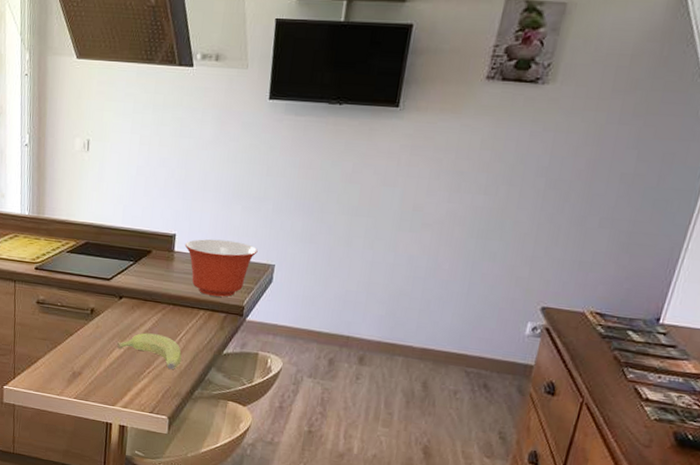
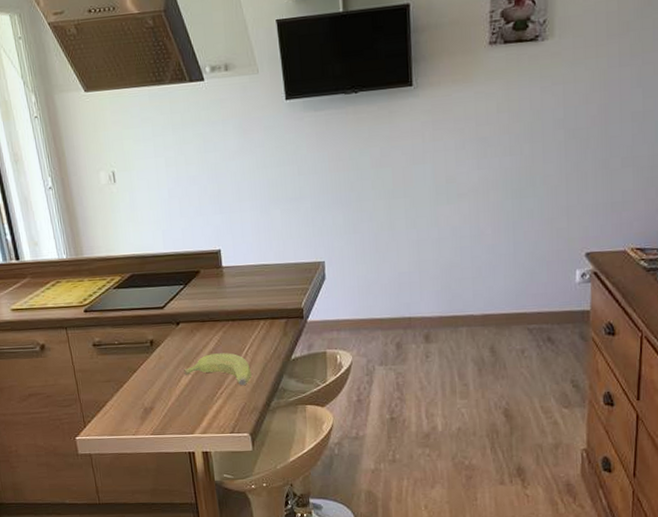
mixing bowl: present [184,239,258,297] -> none [231,245,305,304]

